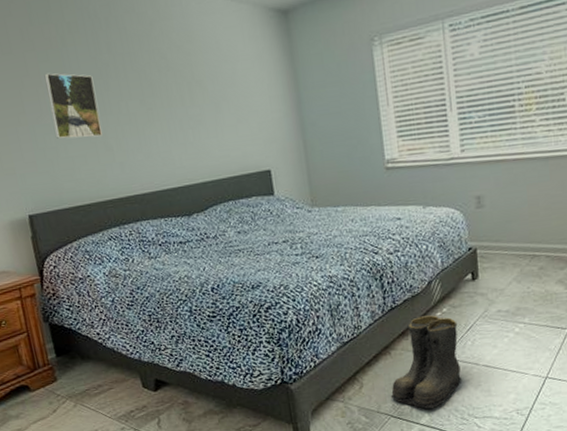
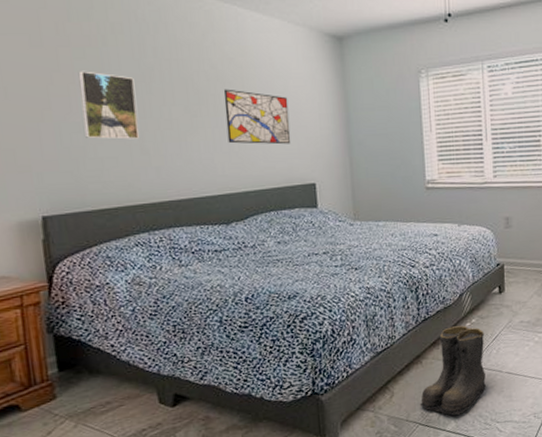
wall art: none [174,78,243,134] -> present [223,89,291,145]

